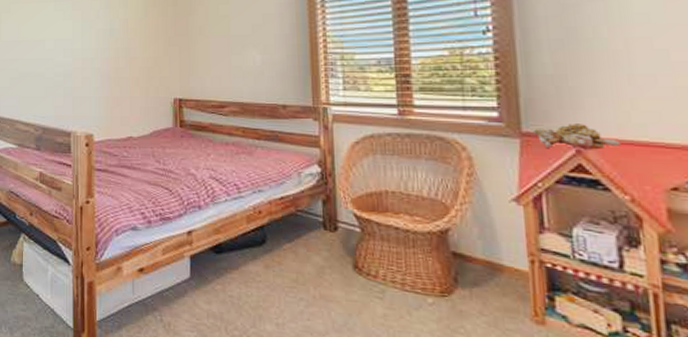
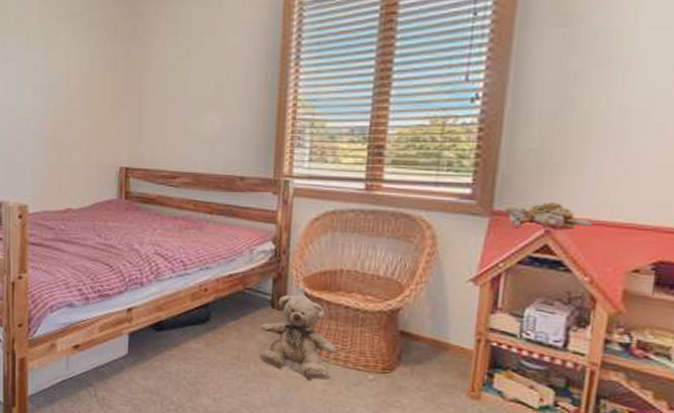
teddy bear: none [315,216,394,305] -> present [259,295,338,381]

